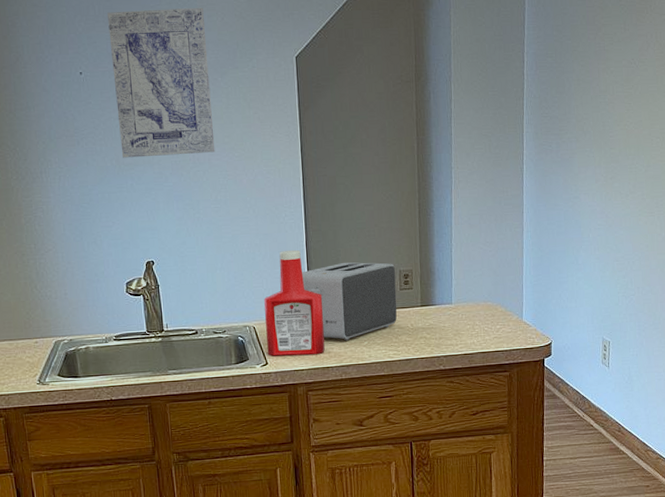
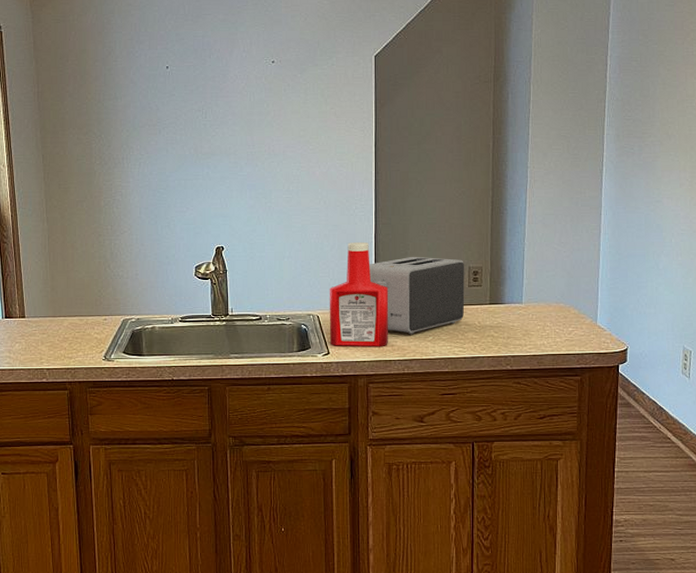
wall art: present [107,7,215,158] -> none [196,8,290,147]

